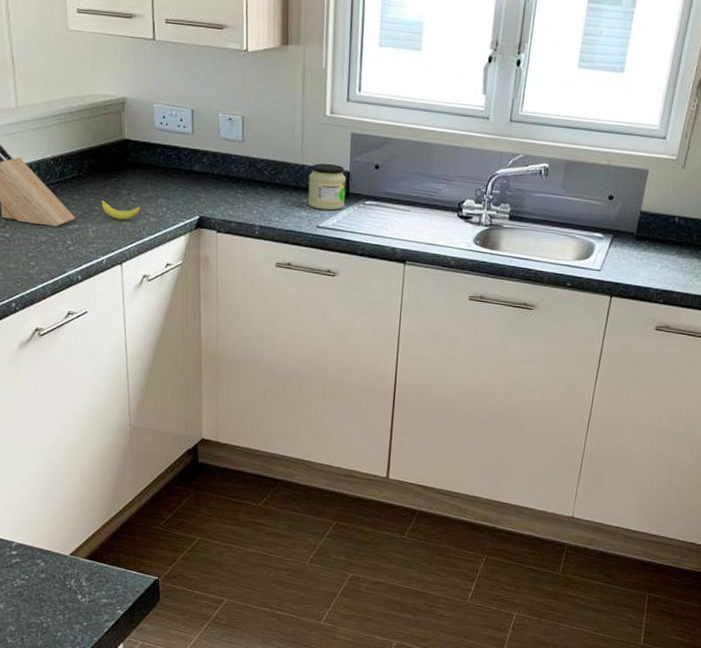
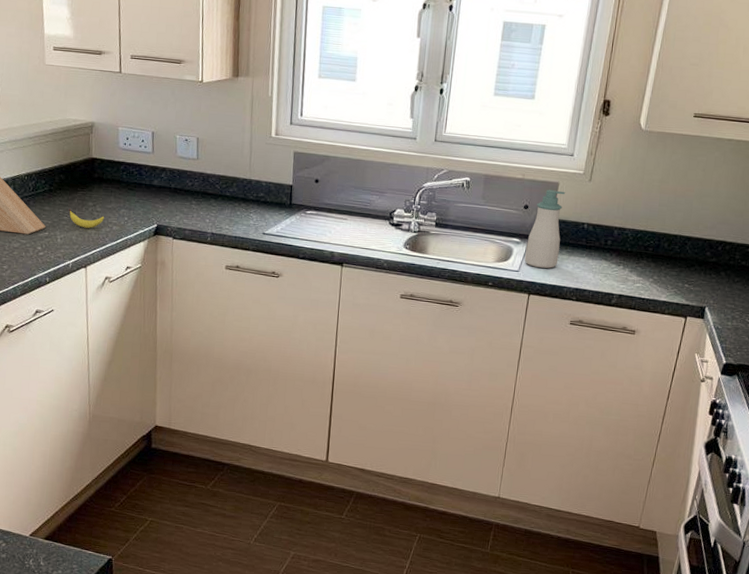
jar: present [308,163,346,211] -> none [255,178,289,219]
soap bottle: none [607,178,656,268] -> present [524,189,566,269]

